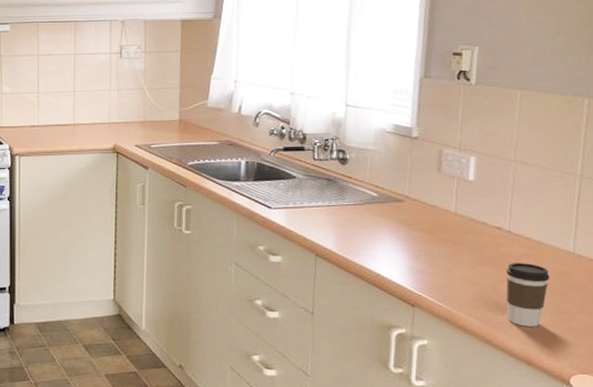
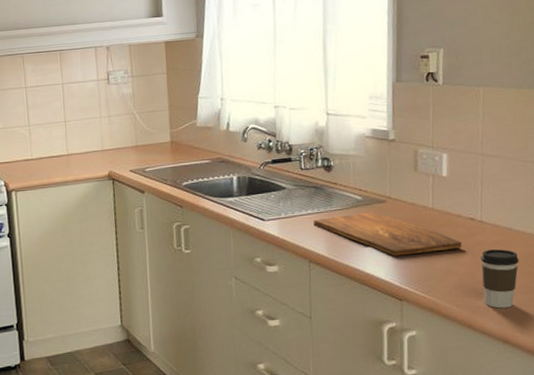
cutting board: none [323,210,485,260] -> present [313,211,462,256]

